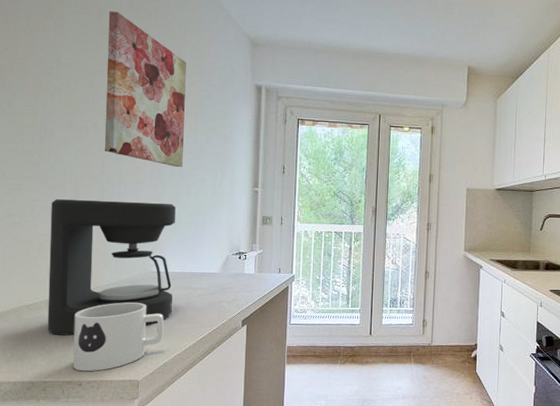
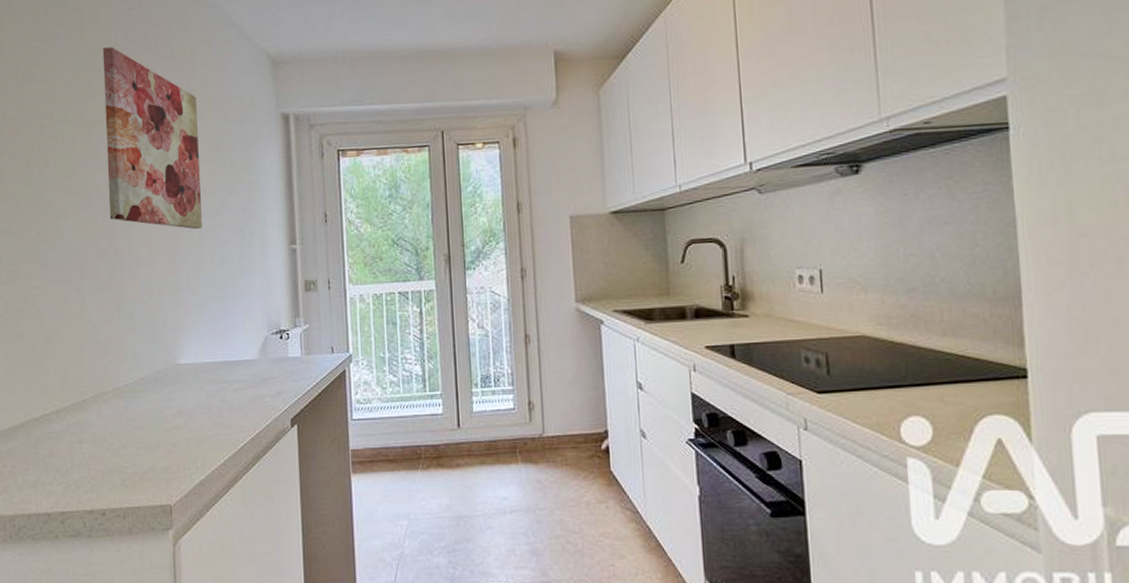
coffee maker: present [47,199,176,336] -> none [55,276,205,453]
mug: present [73,302,164,372] -> none [91,405,196,497]

